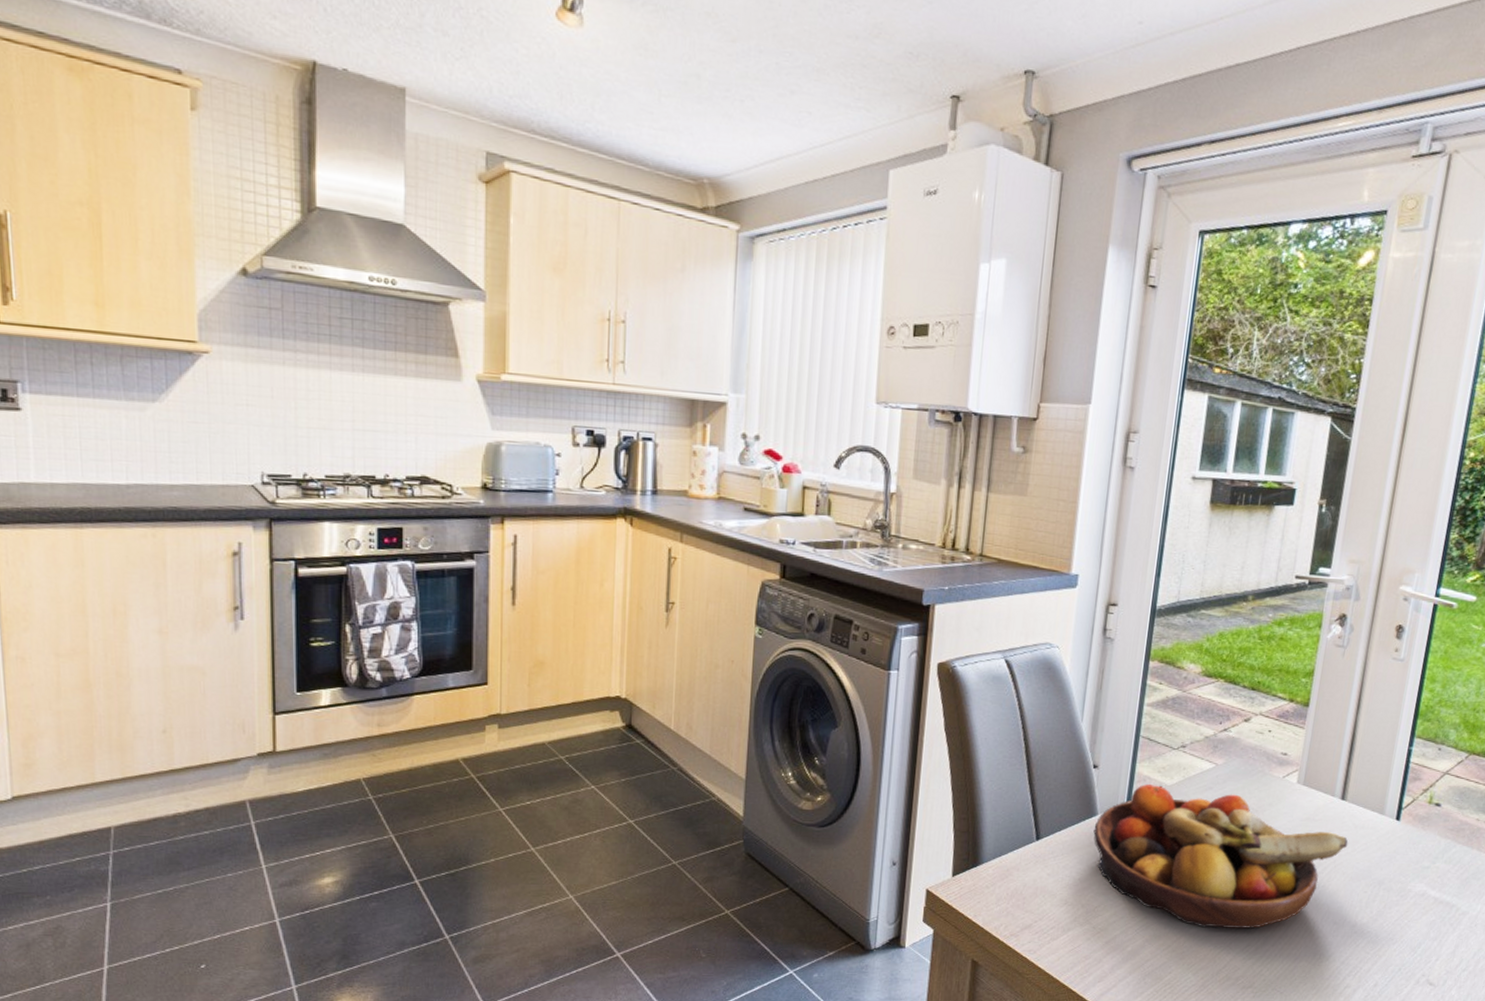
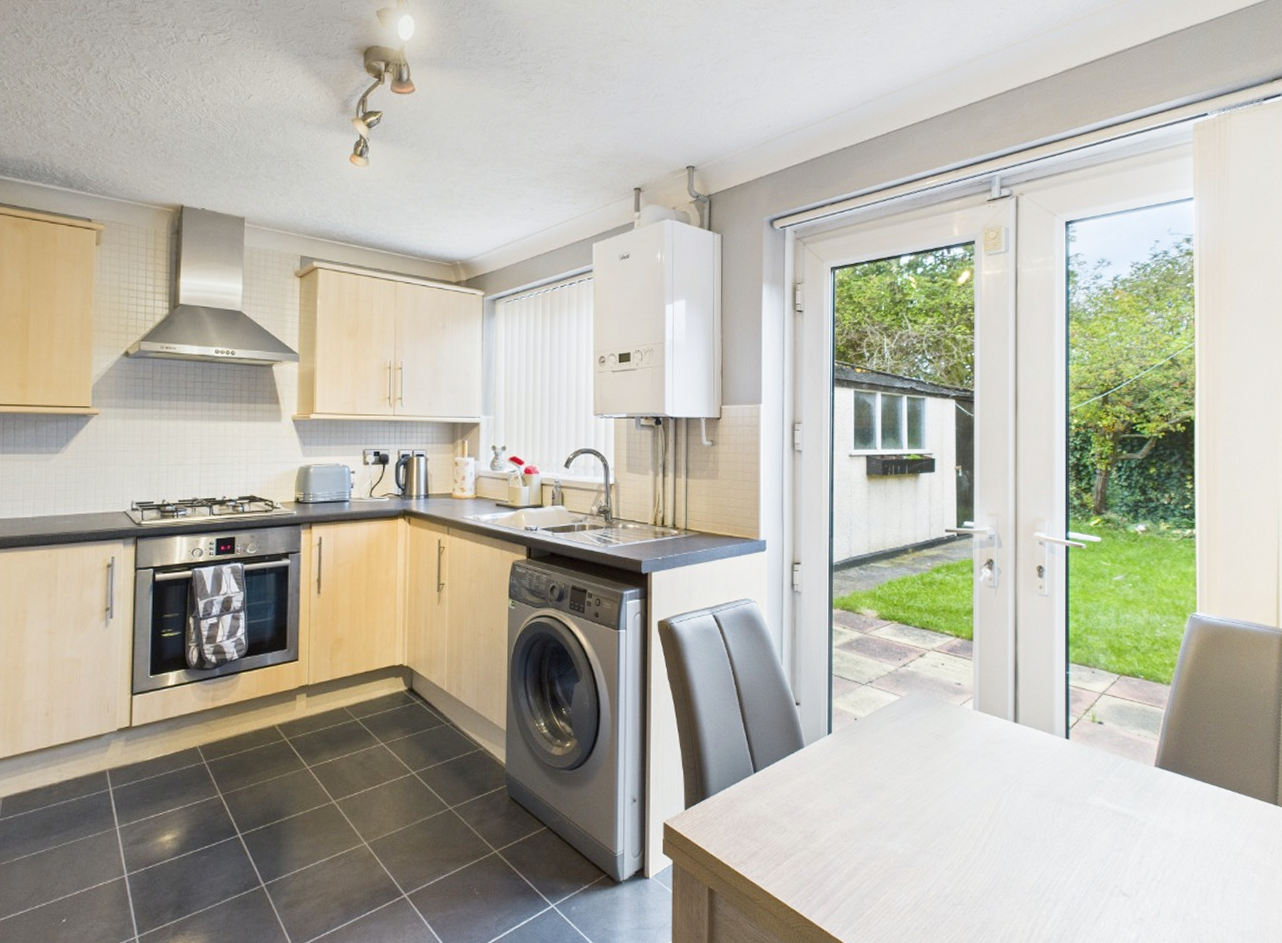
fruit bowl: present [1093,783,1349,929] -> none [802,717,1027,848]

